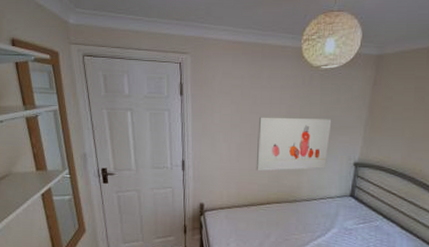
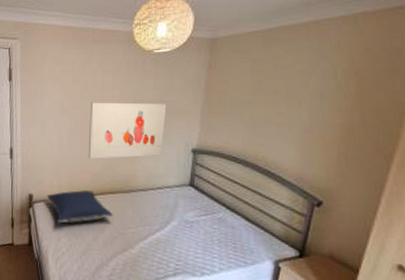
pillow: none [216,200,278,230] -> present [46,190,113,224]

